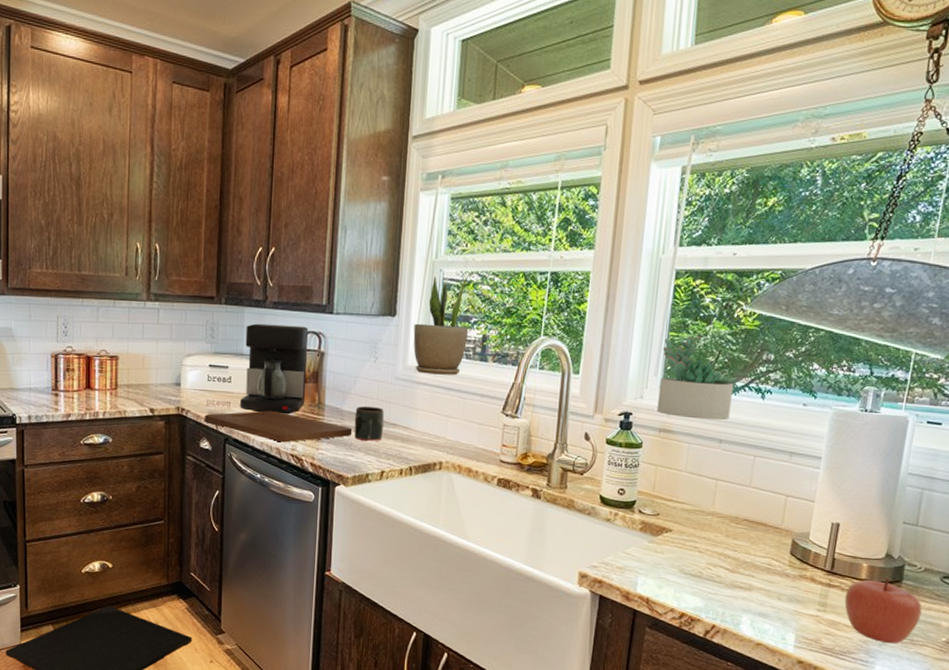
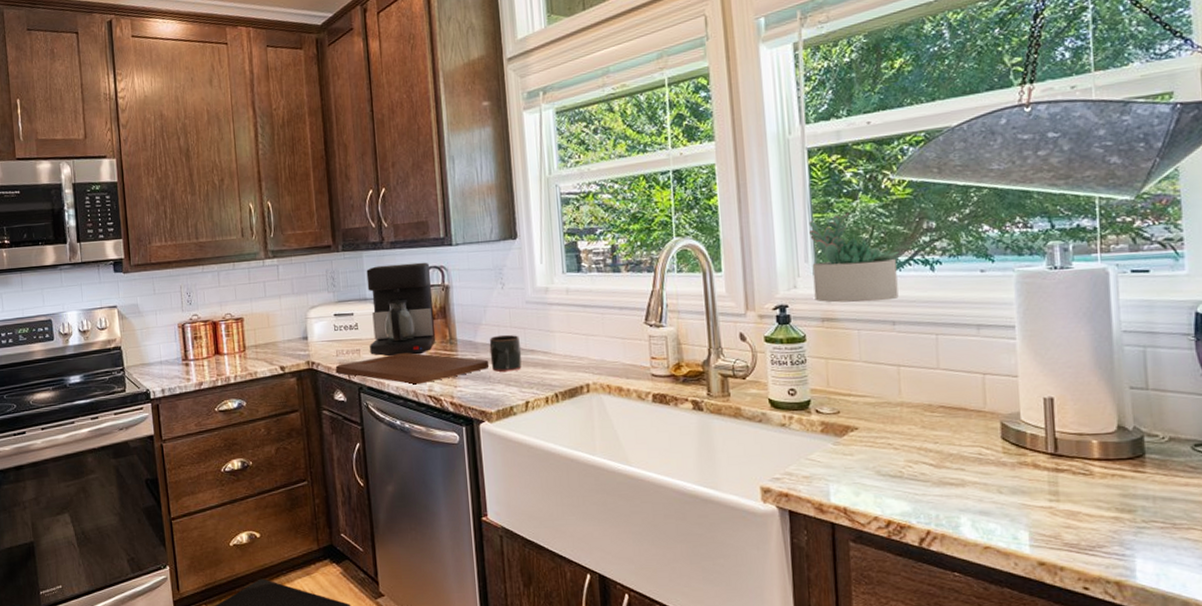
potted plant: present [413,274,471,376] -> none [537,185,596,294]
fruit: present [844,577,922,644] -> none [1079,452,1178,531]

